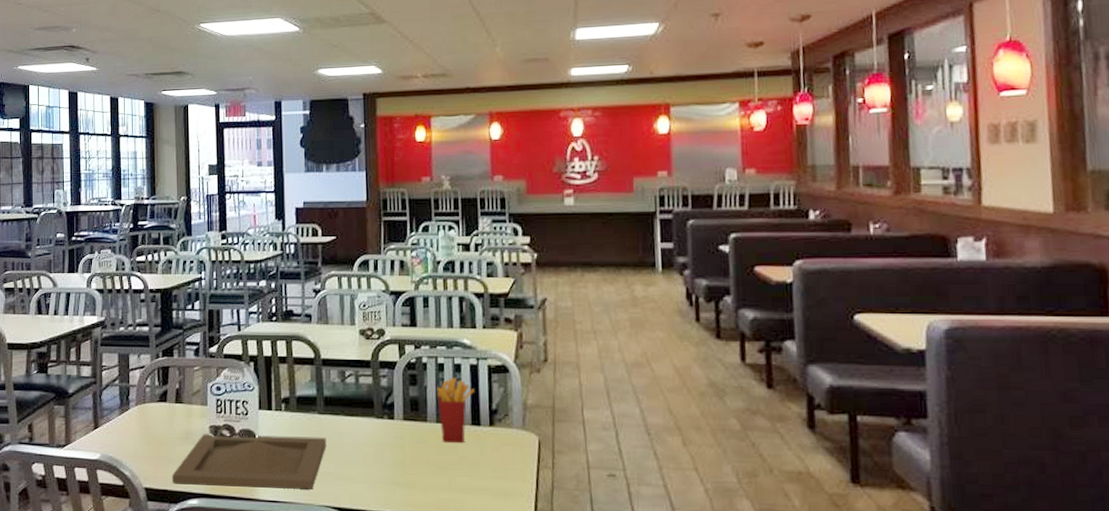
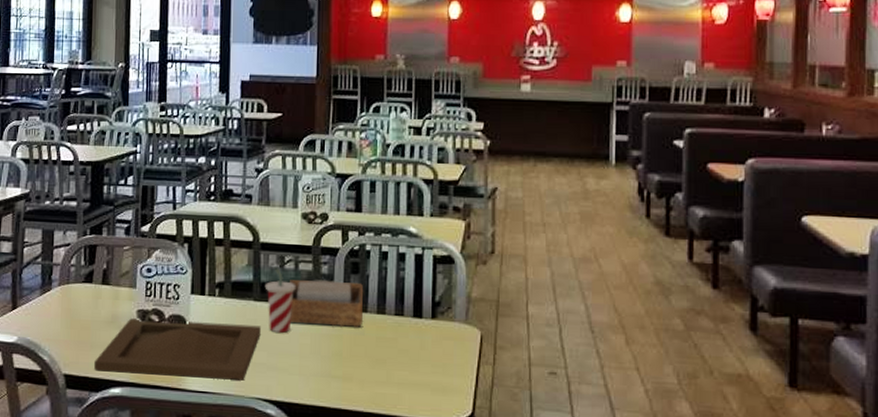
beverage cup: none [327,381,358,443] -> present [264,267,296,333]
napkin holder: none [351,392,424,436] -> present [290,280,364,327]
french fries: present [437,378,475,443] -> none [379,267,418,335]

